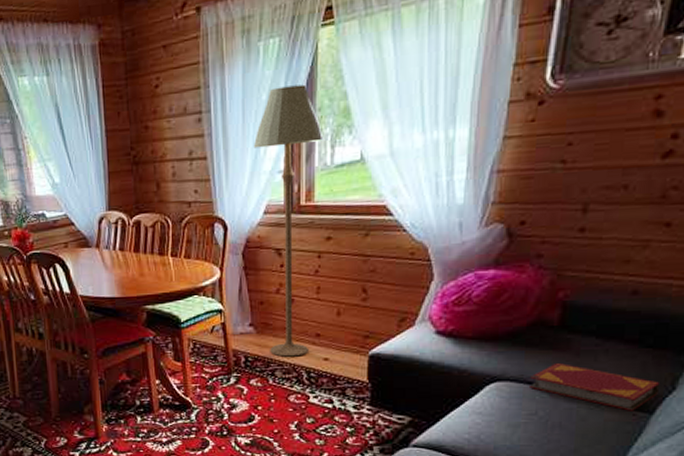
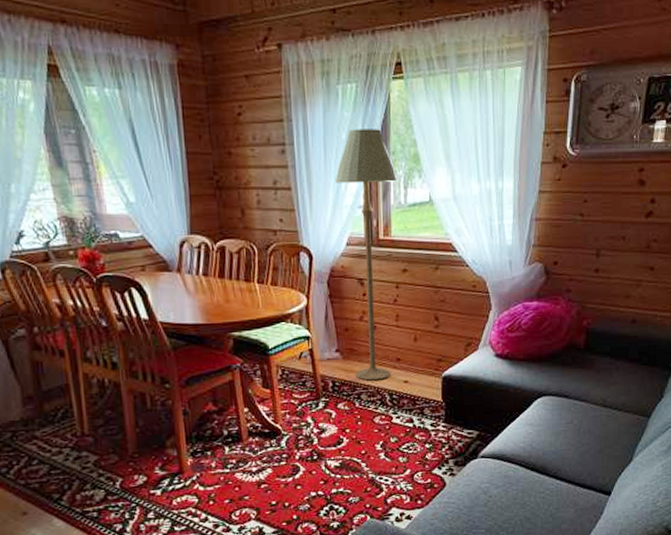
hardback book: present [528,363,661,411] -> none [565,379,654,416]

